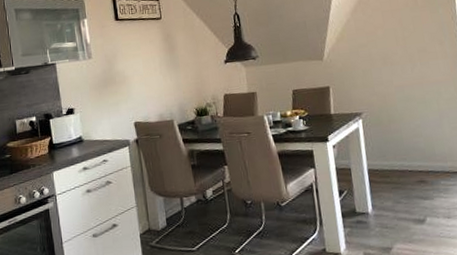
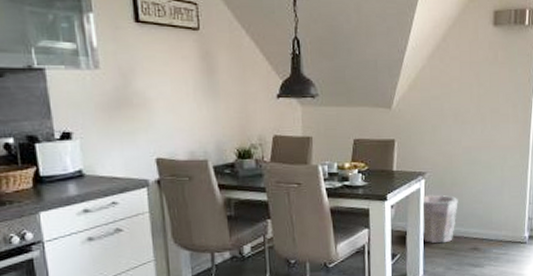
waste bin: none [362,132,399,178] -> present [421,195,458,244]

